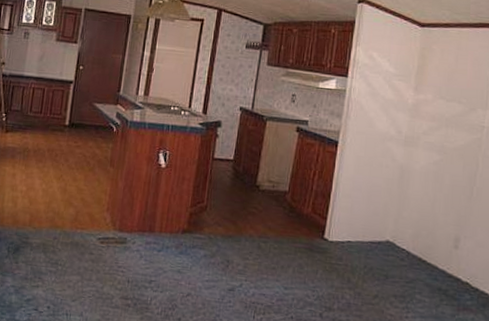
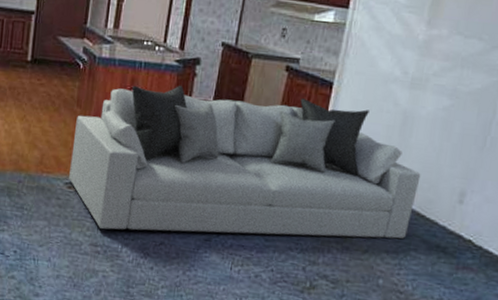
sofa: none [102,145,420,283] -> present [69,85,421,239]

